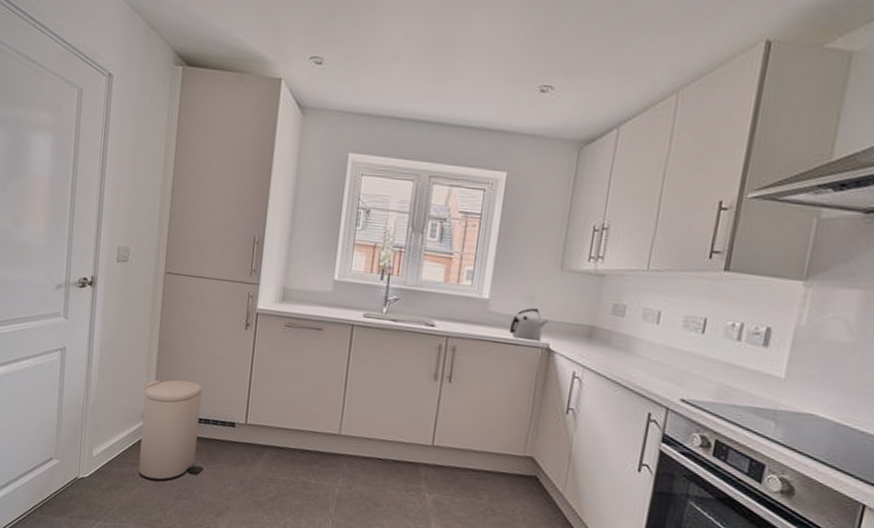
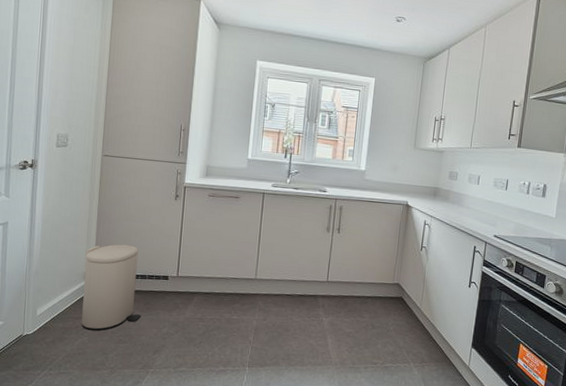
kettle: present [509,307,549,342] -> none [380,176,407,201]

